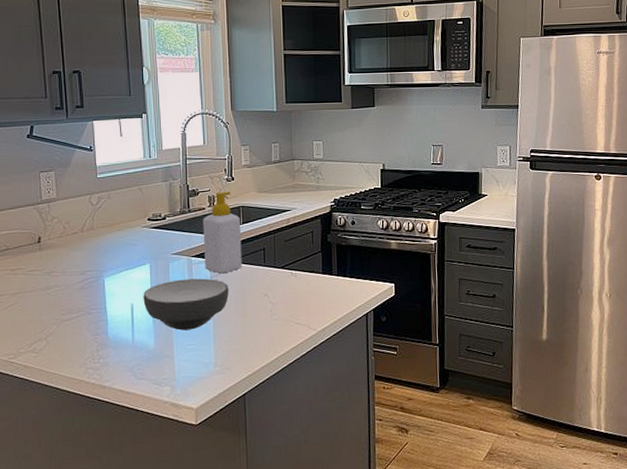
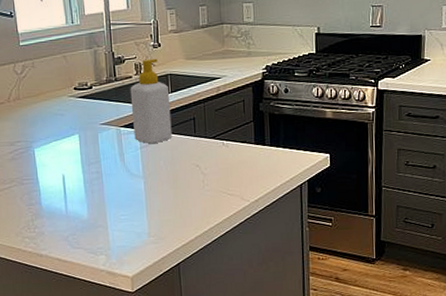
bowl: present [143,278,229,331] -> none [74,149,160,201]

